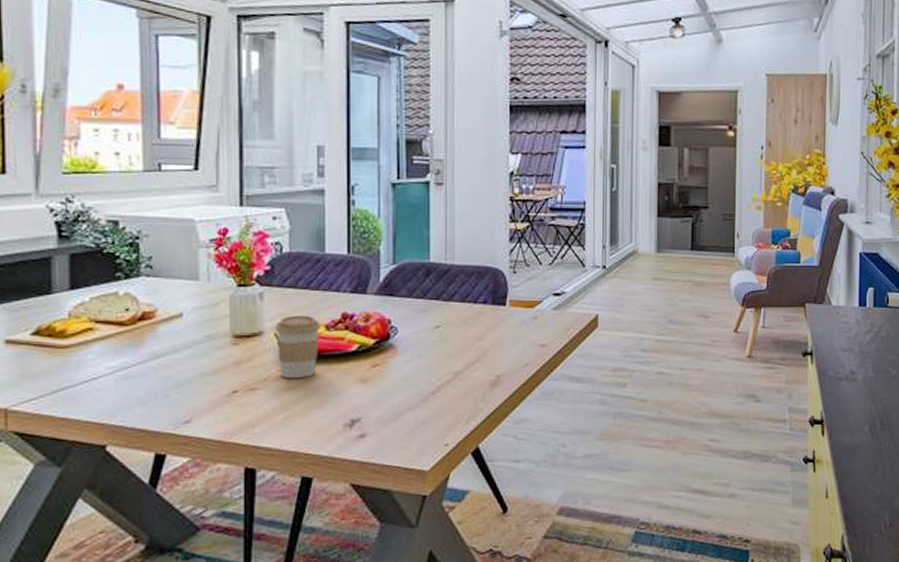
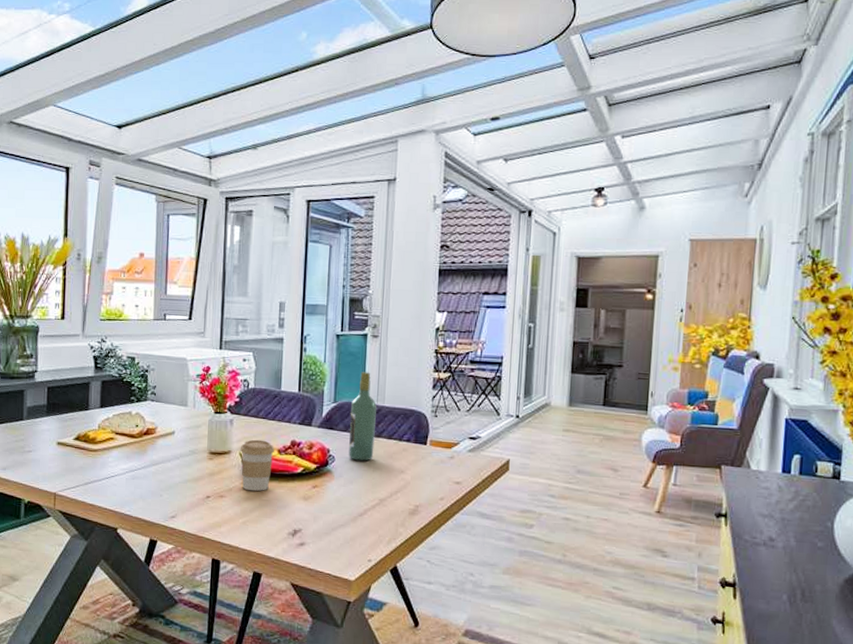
wine bottle: none [413,226,445,330] -> present [349,372,377,461]

